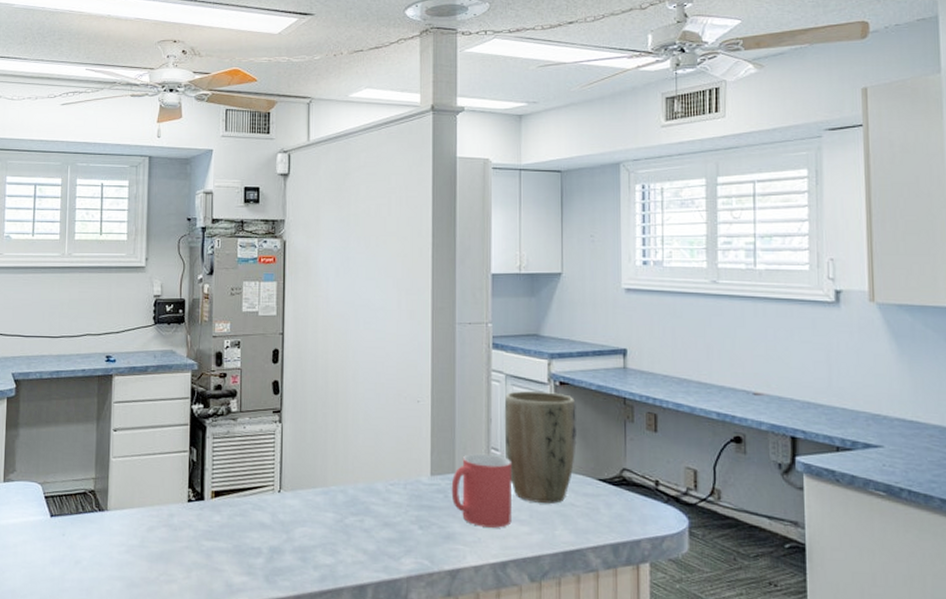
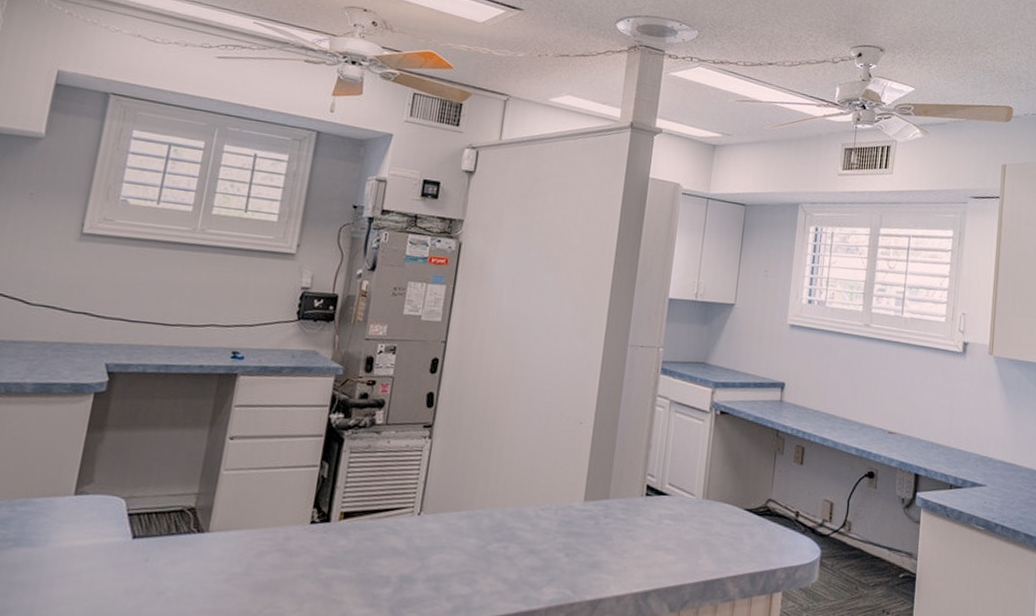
mug: present [451,453,512,528] -> none [602,479,665,557]
plant pot: present [504,391,577,503] -> none [660,418,733,532]

